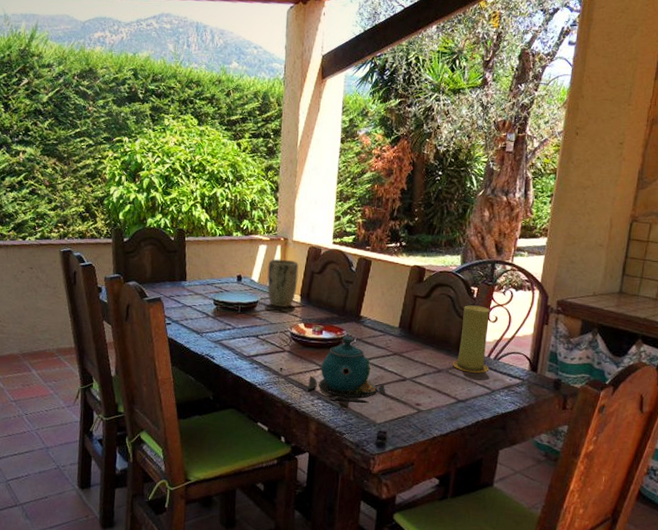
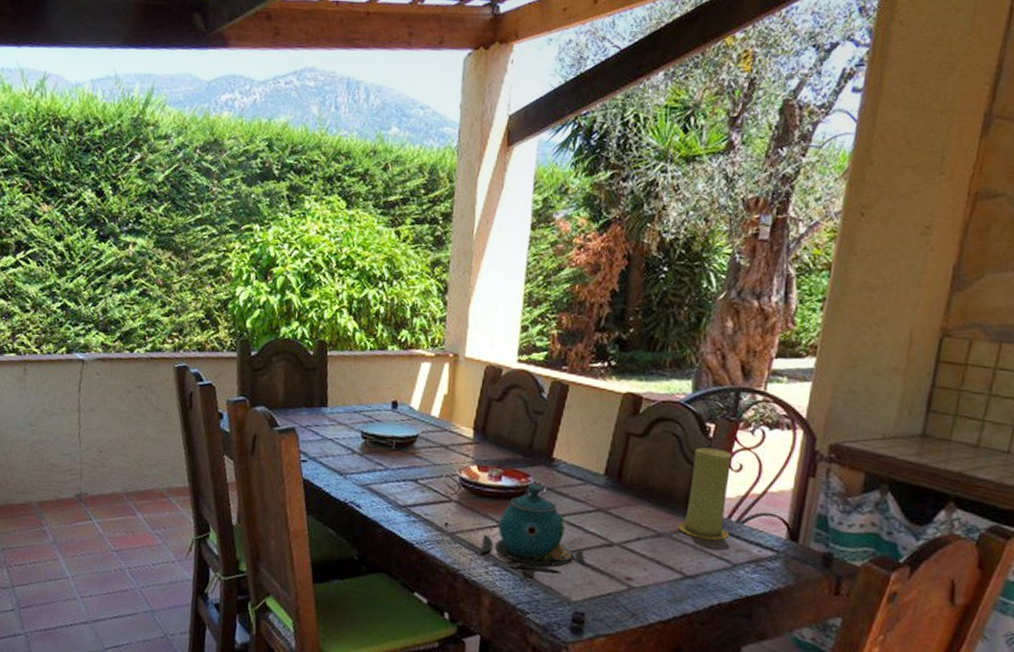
plant pot: present [267,258,299,308] -> none [430,380,472,445]

